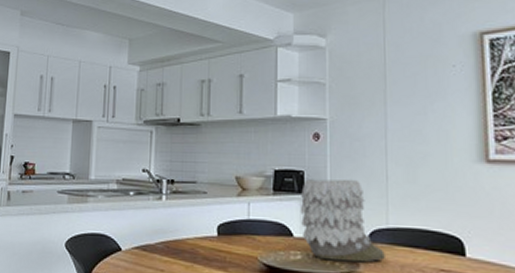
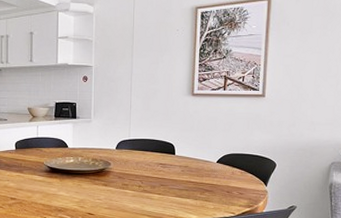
vase: present [300,179,385,263] -> none [73,108,127,162]

